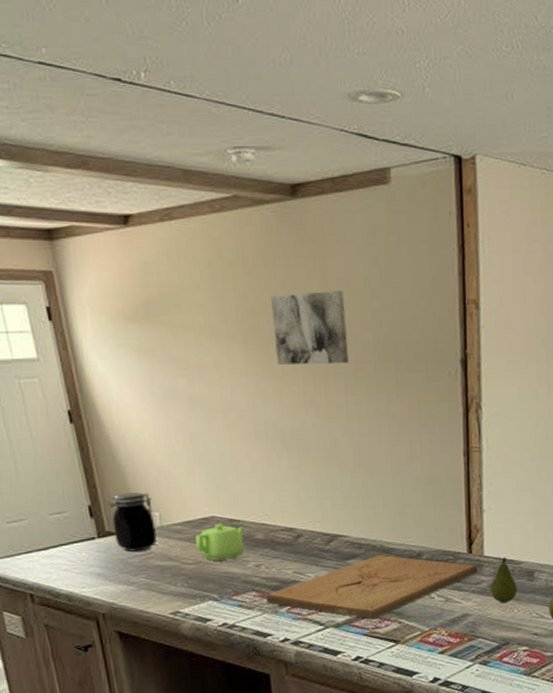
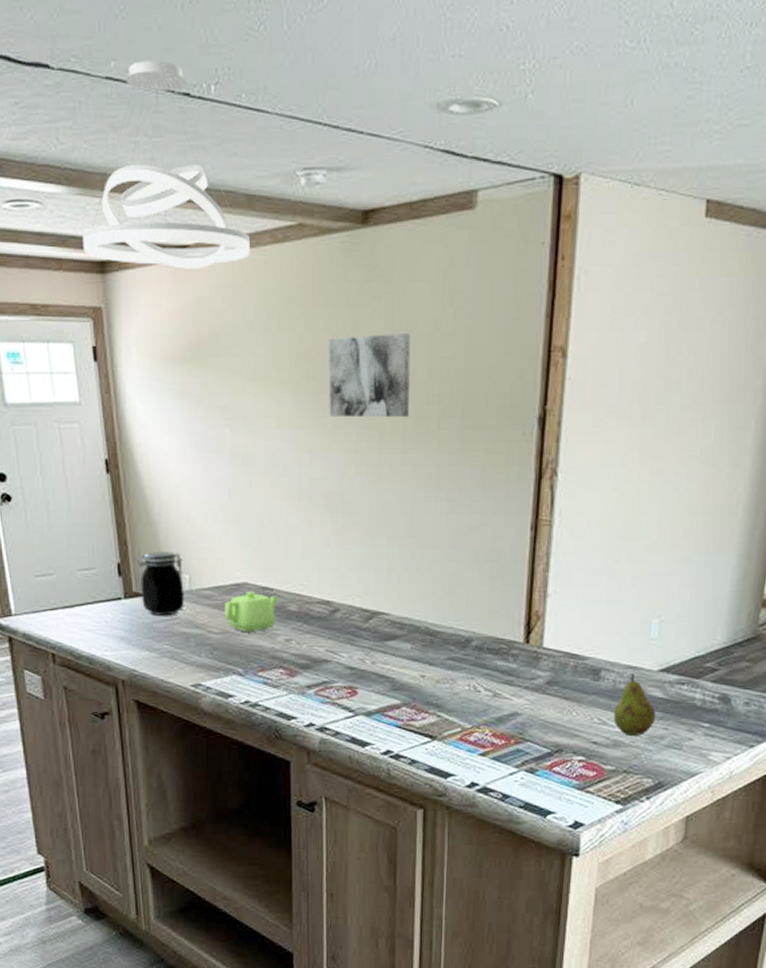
pendant light: none [26,49,192,236] -> present [81,60,251,269]
cutting board: present [265,554,479,620] -> none [293,637,535,710]
fruit: present [490,557,518,603] -> none [547,650,579,704]

